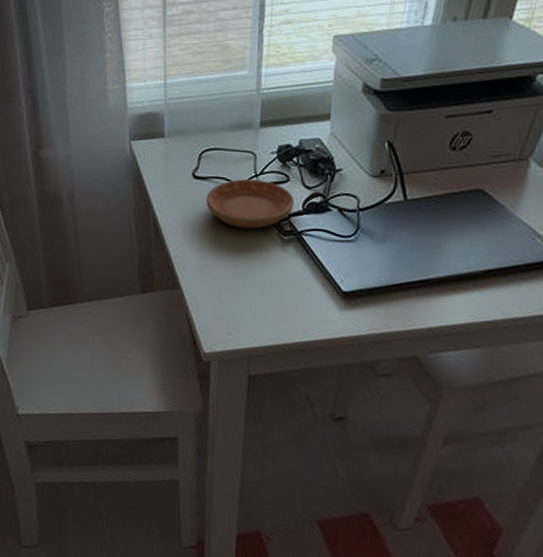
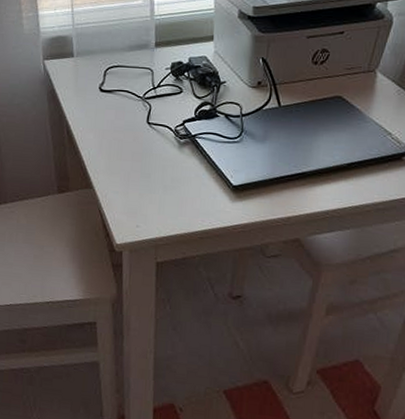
saucer: present [205,179,295,229] -> none [111,91,188,134]

